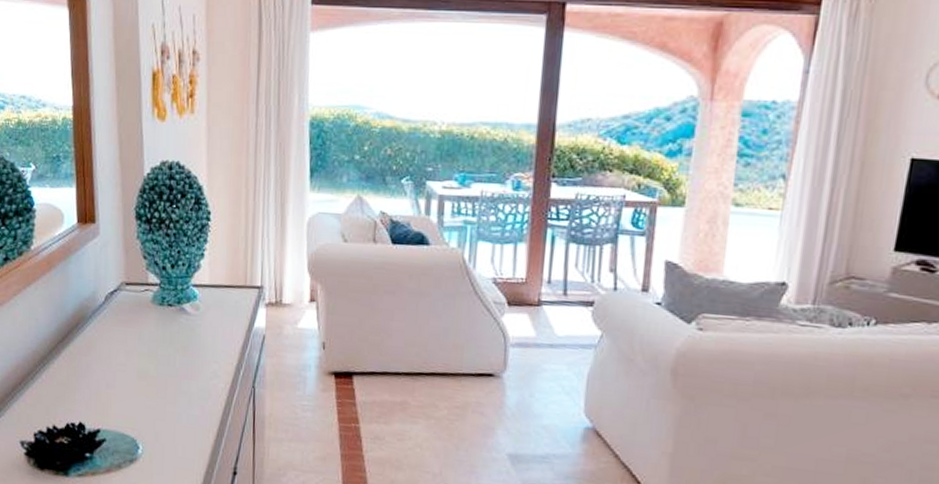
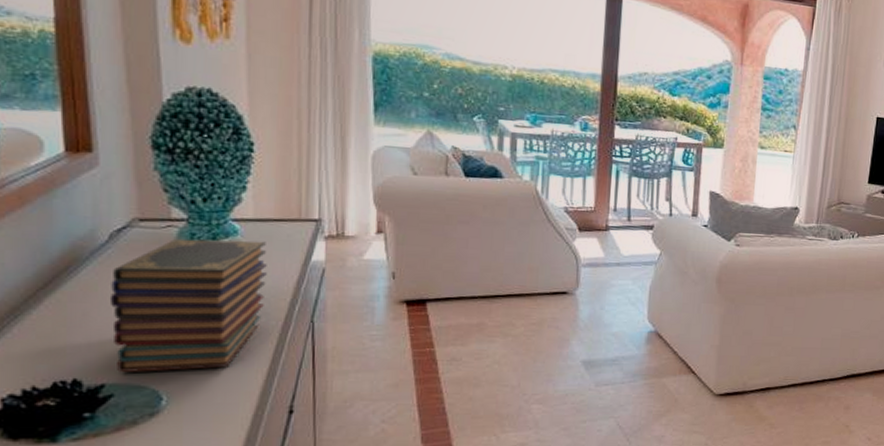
book stack: none [104,302,219,425] -> present [109,239,267,373]

